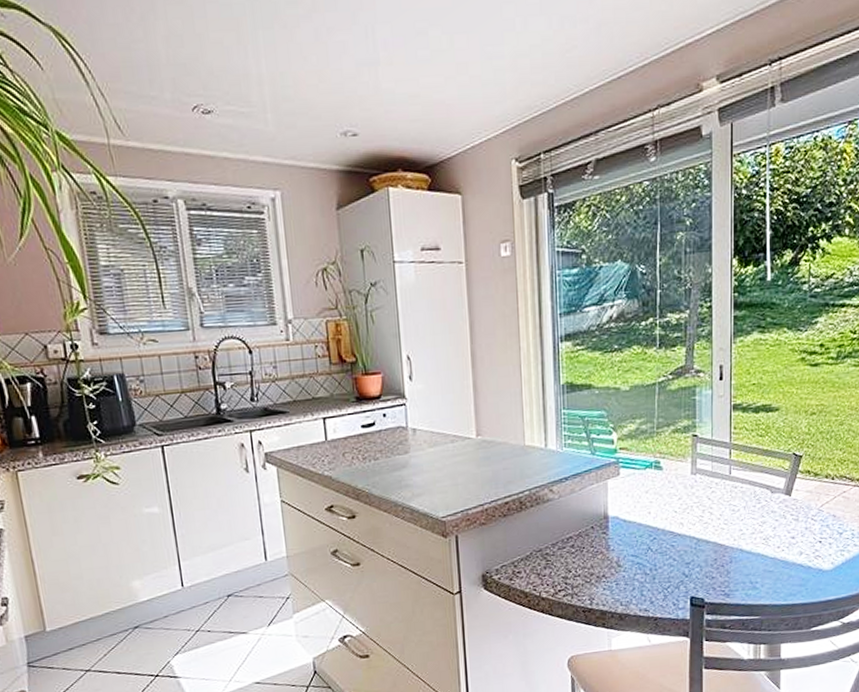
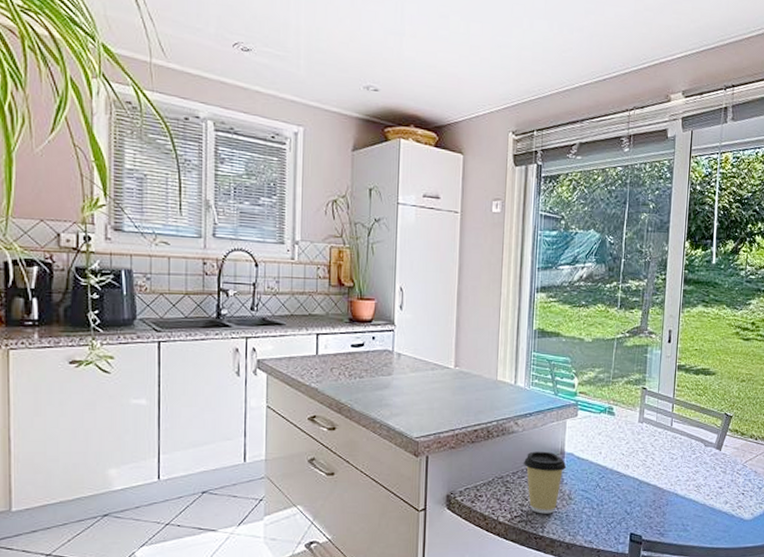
coffee cup: none [562,517,612,585] -> present [523,451,567,514]

